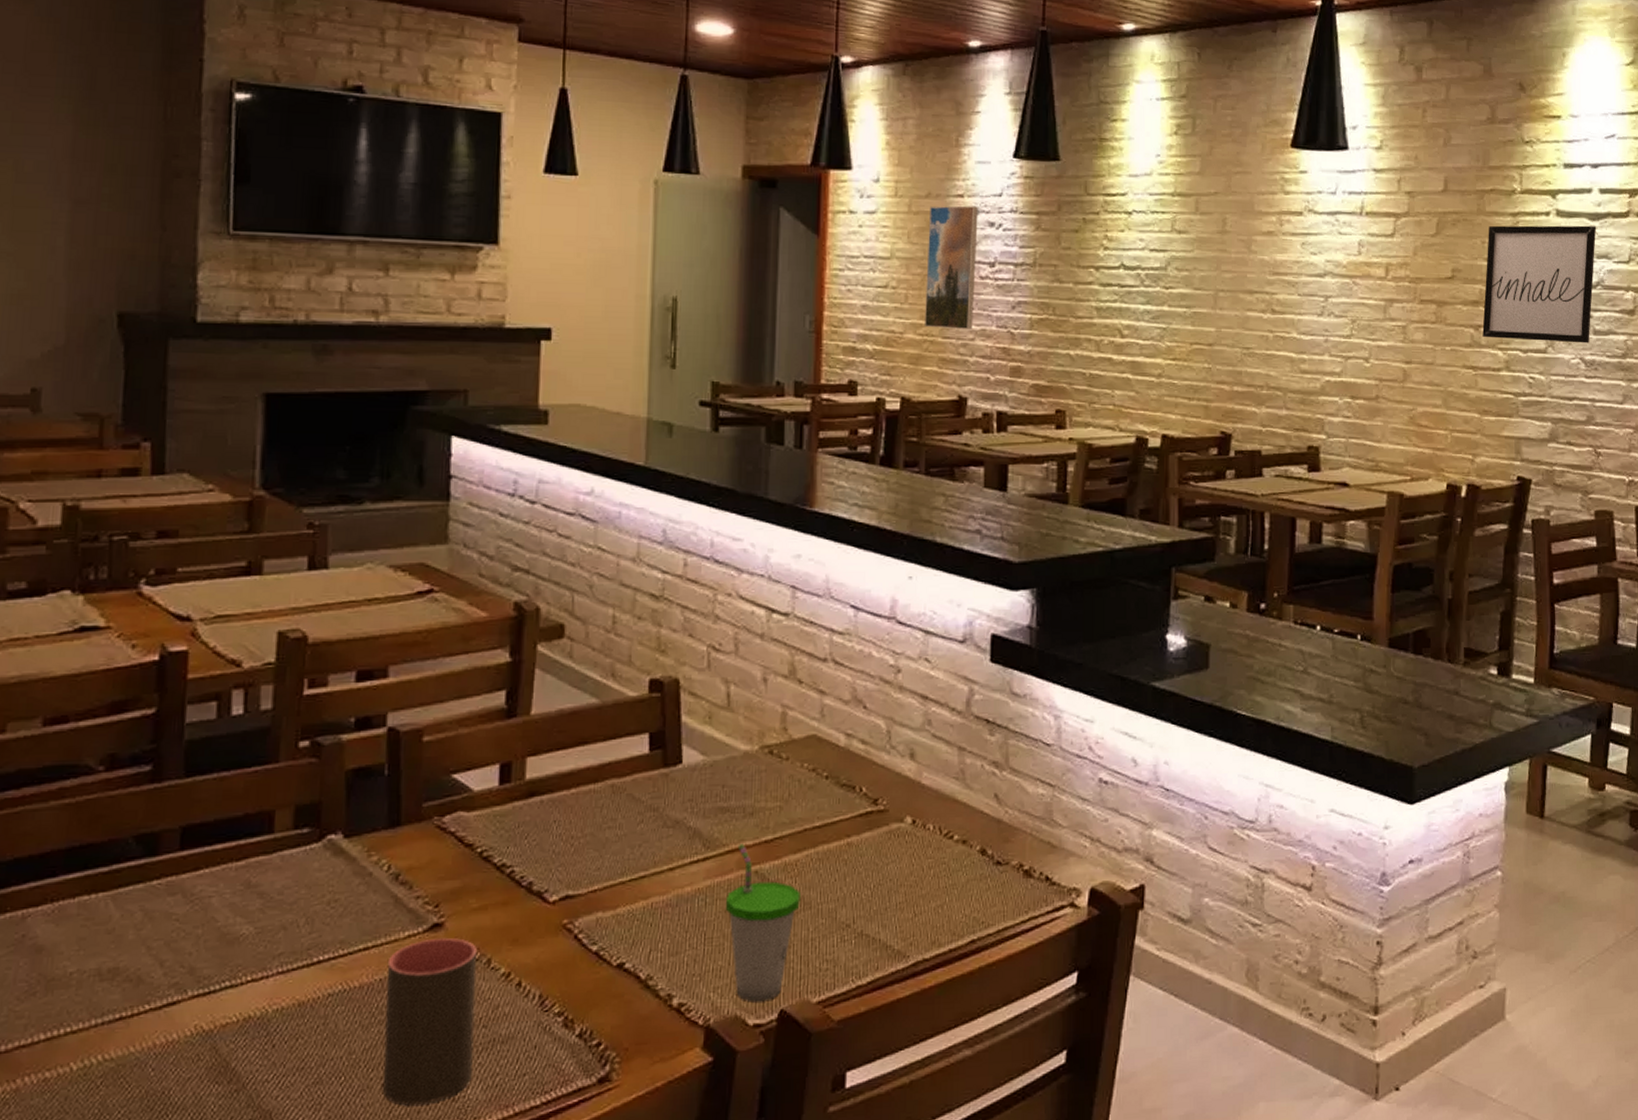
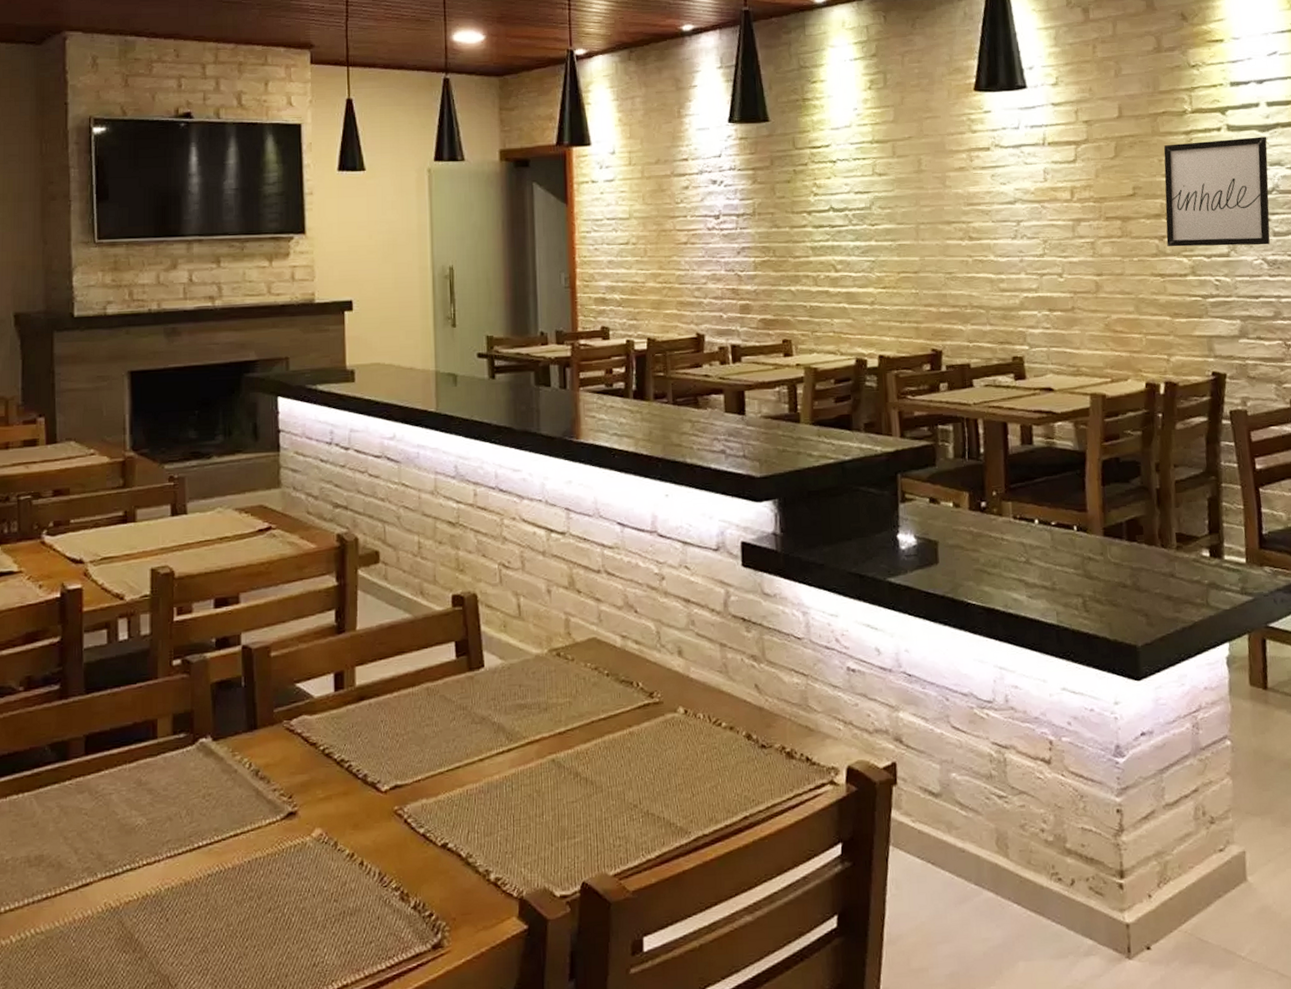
cup: present [382,937,477,1105] -> none [253,824,329,970]
cup: present [725,843,800,1002] -> none [528,736,593,876]
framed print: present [924,205,978,330] -> none [659,167,705,276]

